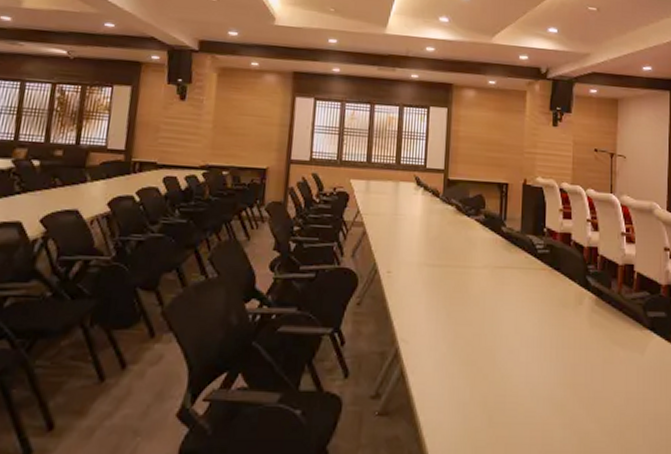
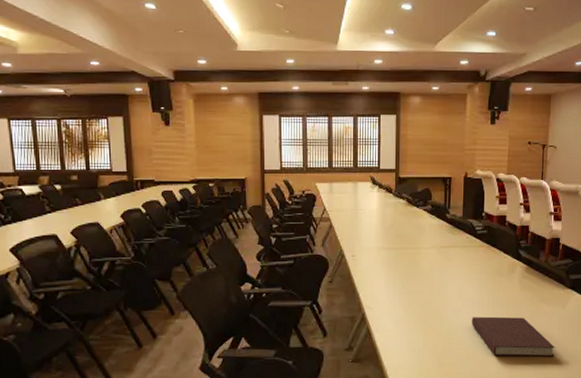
notebook: none [530,360,634,419] -> present [471,316,555,357]

